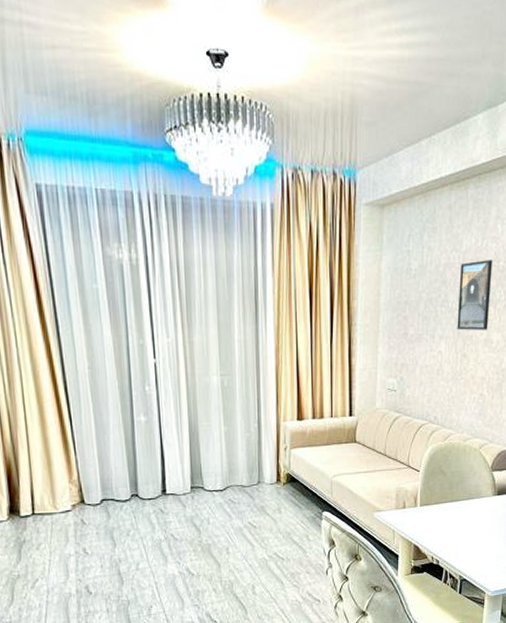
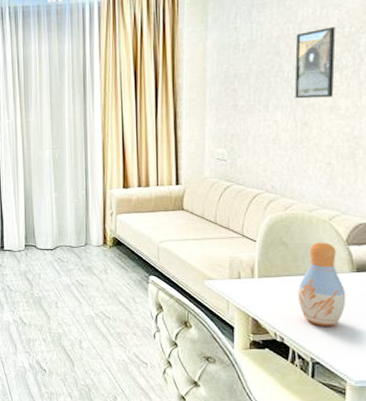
vase: none [452,469,489,546] -> present [298,242,346,326]

